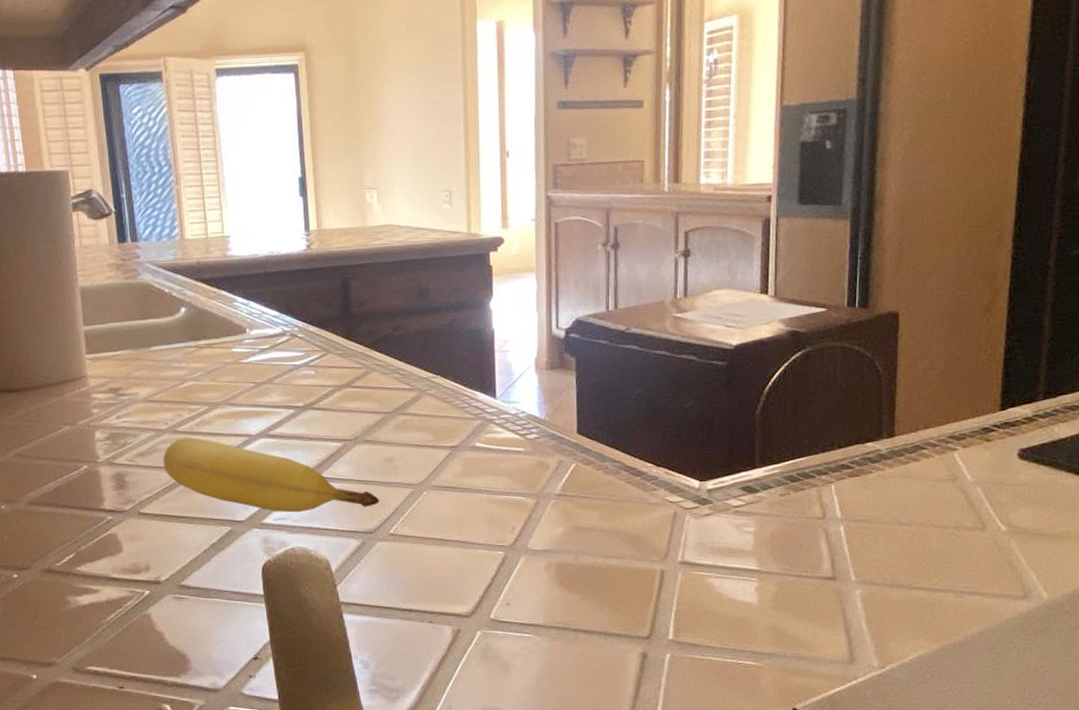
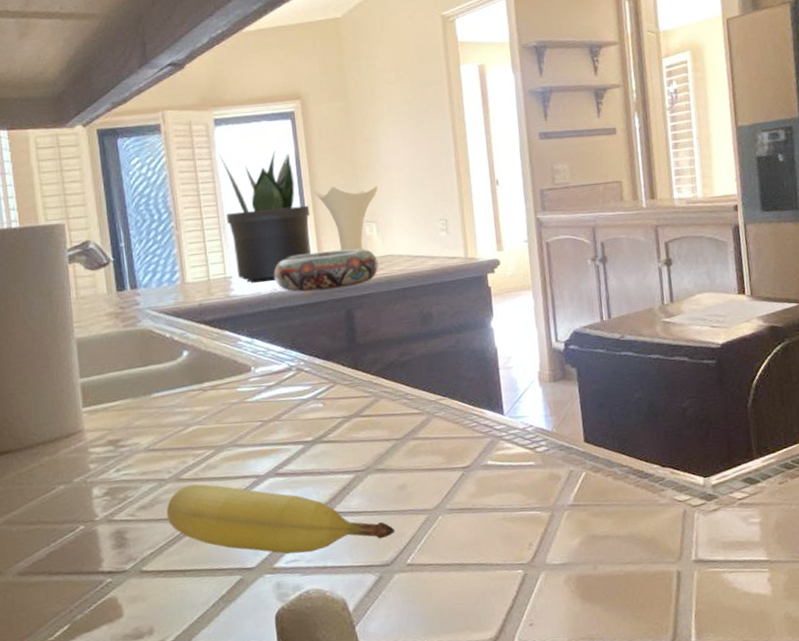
planter: none [220,107,310,243] -> present [219,151,311,282]
decorative bowl: none [271,215,377,257] -> present [273,248,379,292]
vase: none [315,148,381,218] -> present [314,185,378,251]

